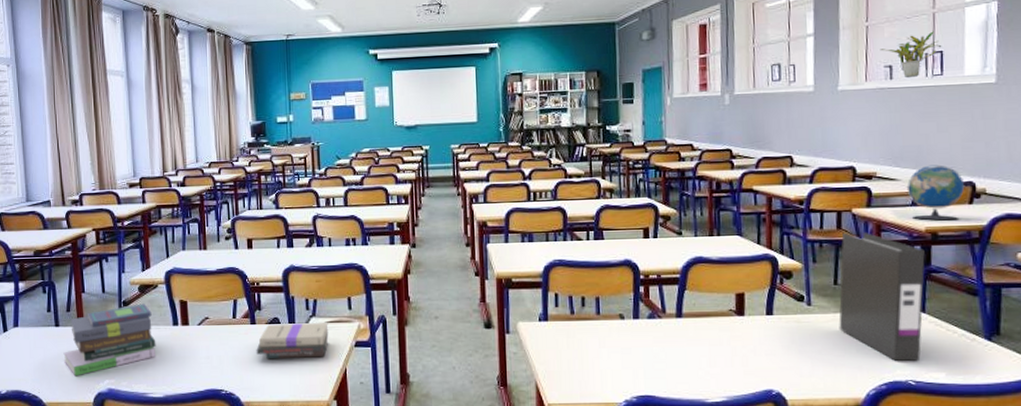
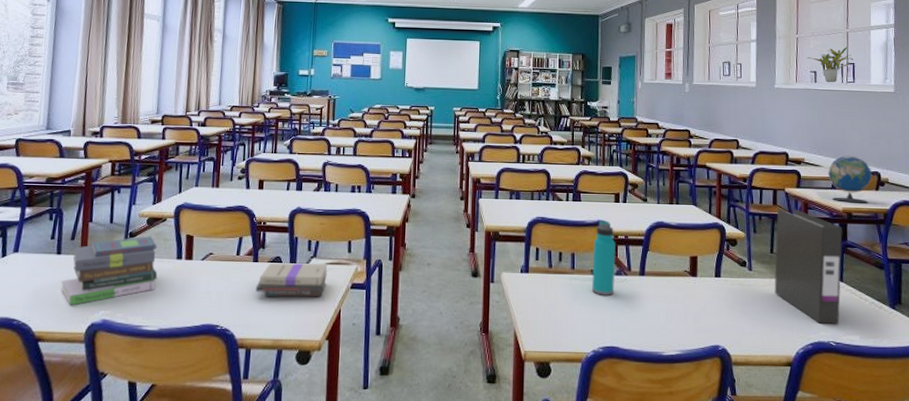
water bottle: none [620,259,647,341] -> present [592,220,615,296]

